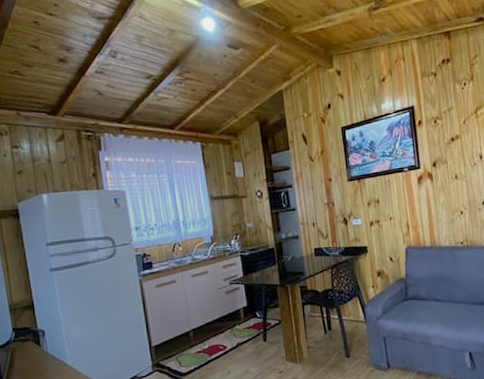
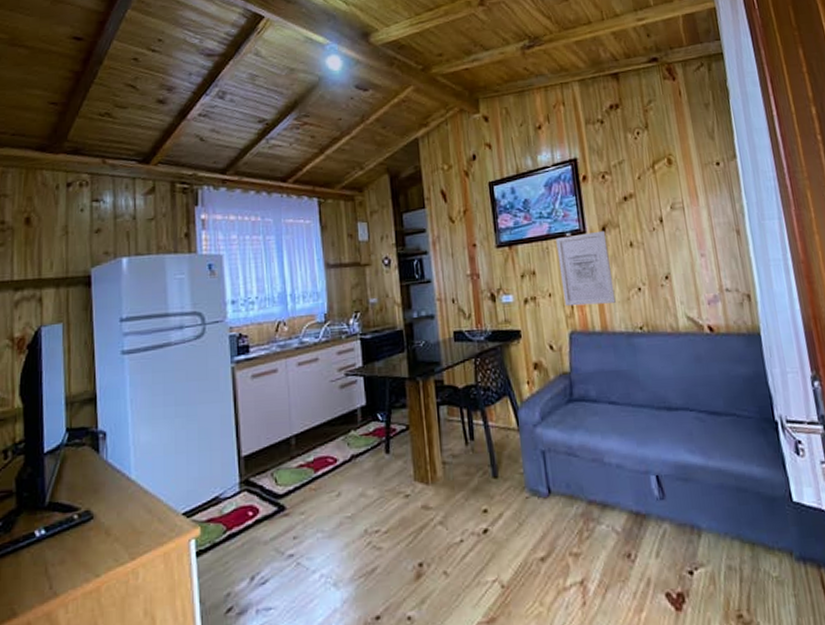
wall art: none [396,166,443,227] -> present [556,230,616,307]

